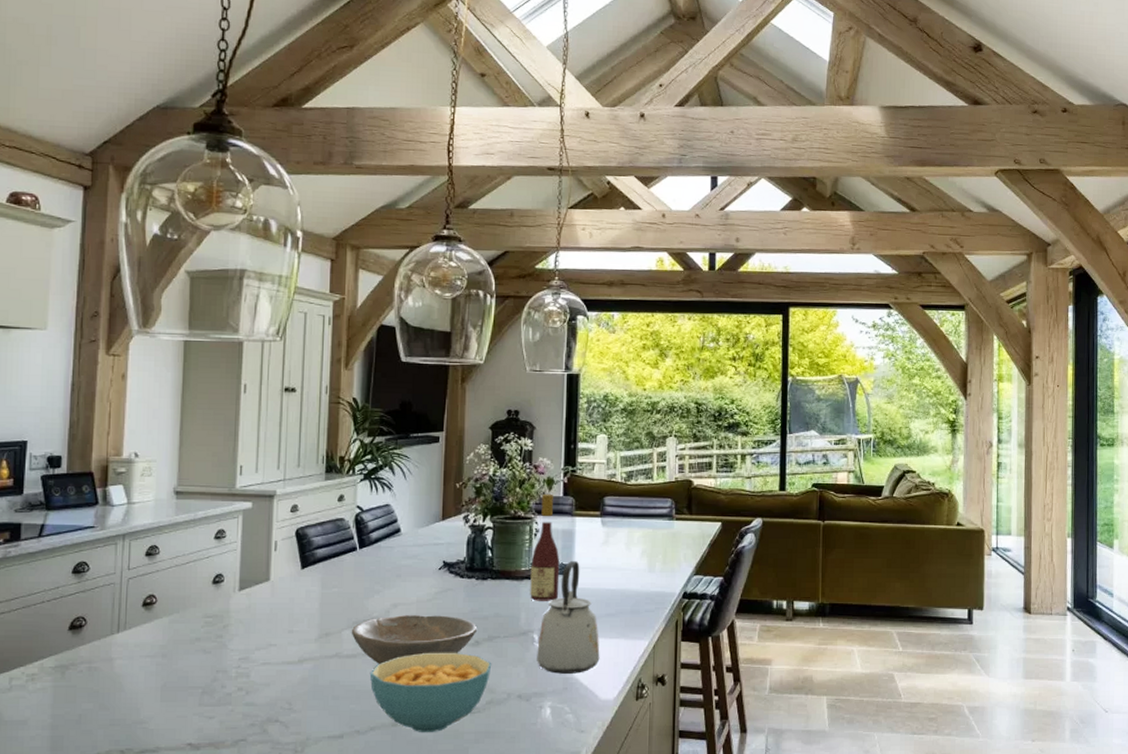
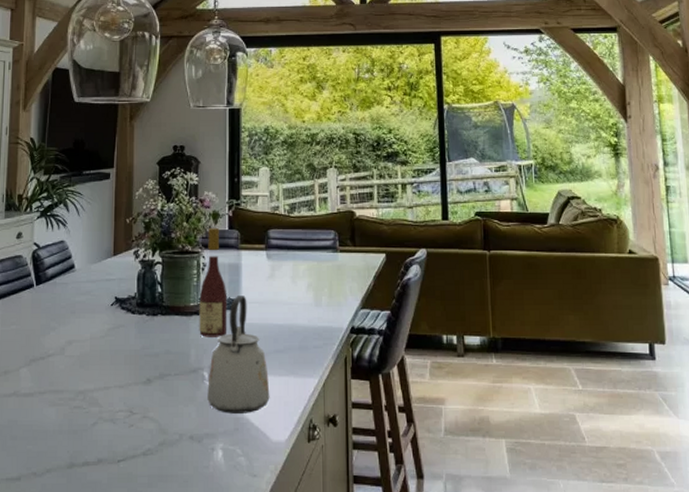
bowl: present [351,614,478,665] -> none [28,351,149,404]
cereal bowl: present [370,652,492,733] -> none [47,390,164,476]

